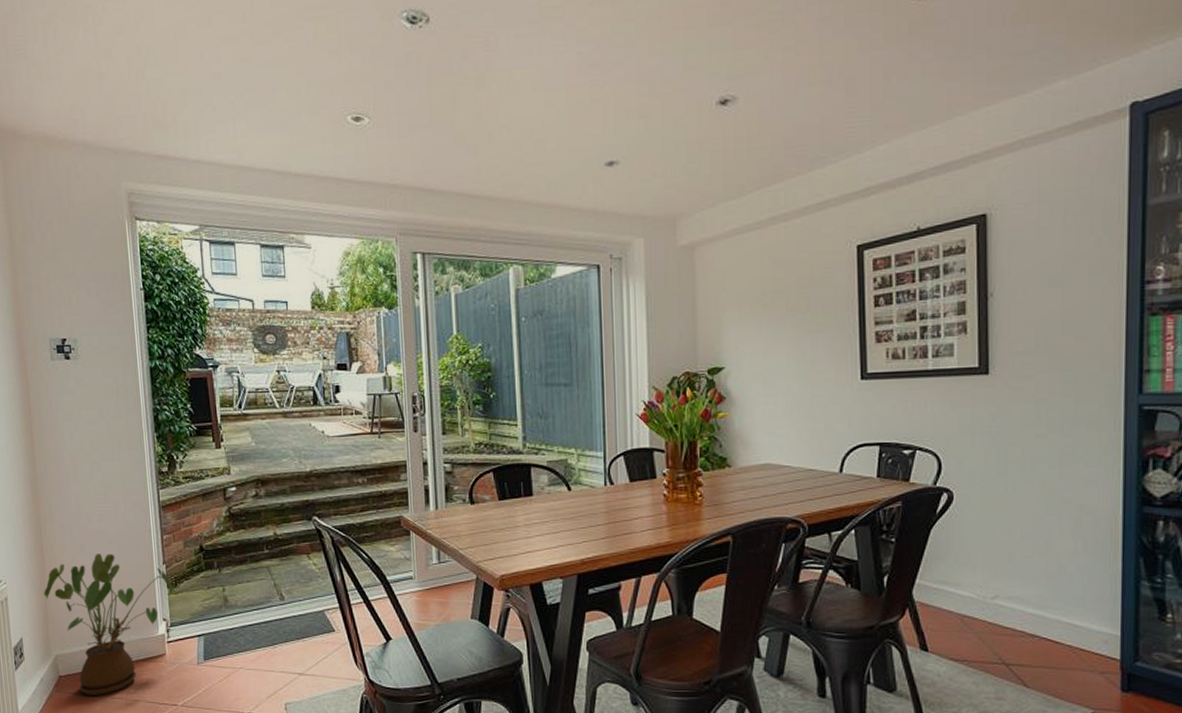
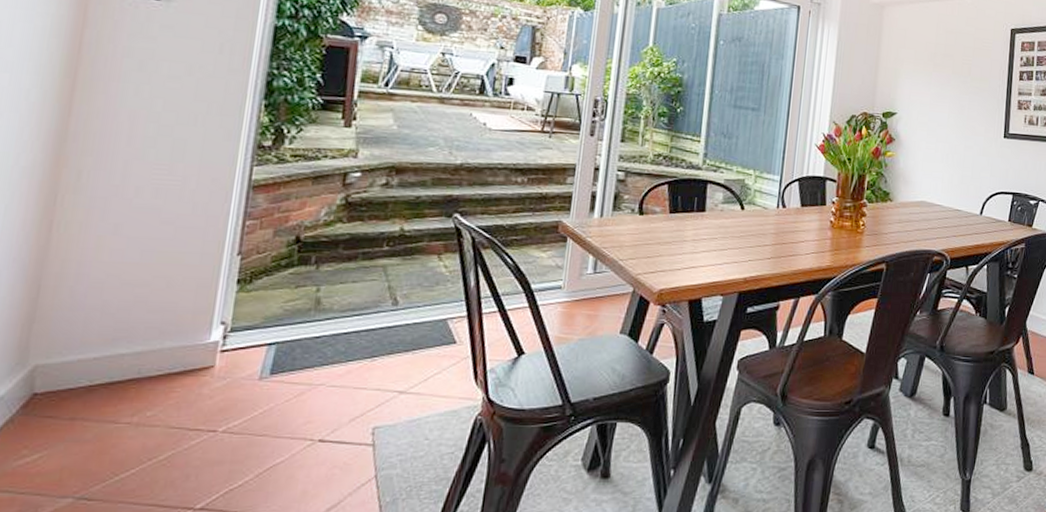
house plant: present [44,554,173,695] -> none [37,237,246,419]

